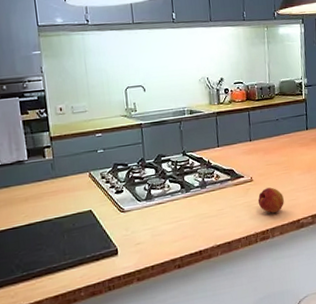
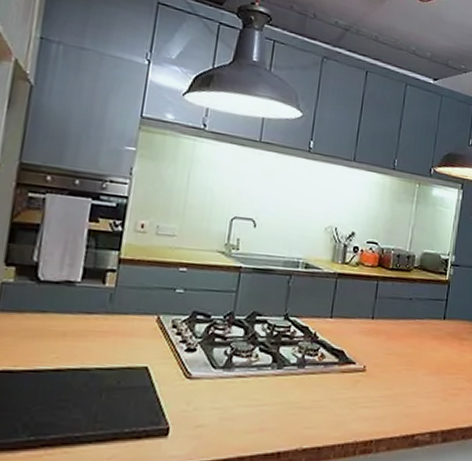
fruit: present [257,187,284,213] -> none [366,384,400,419]

